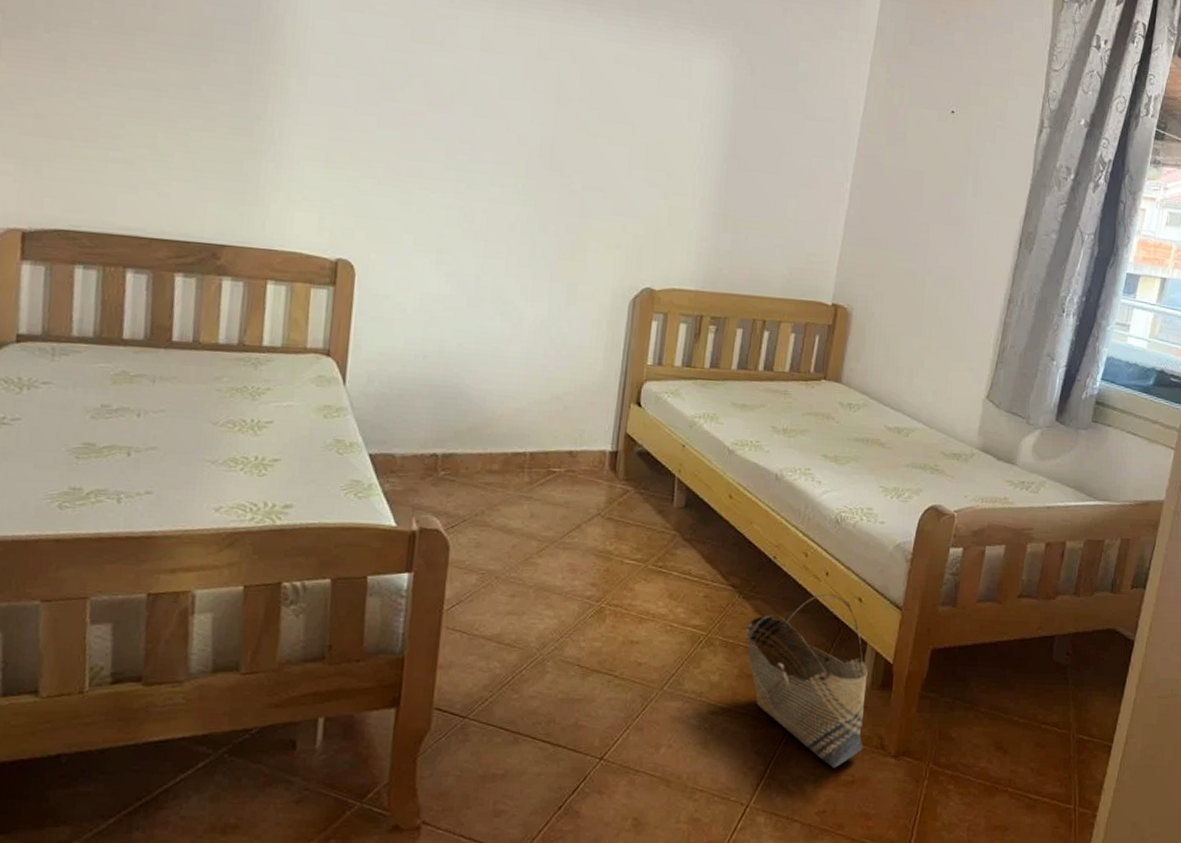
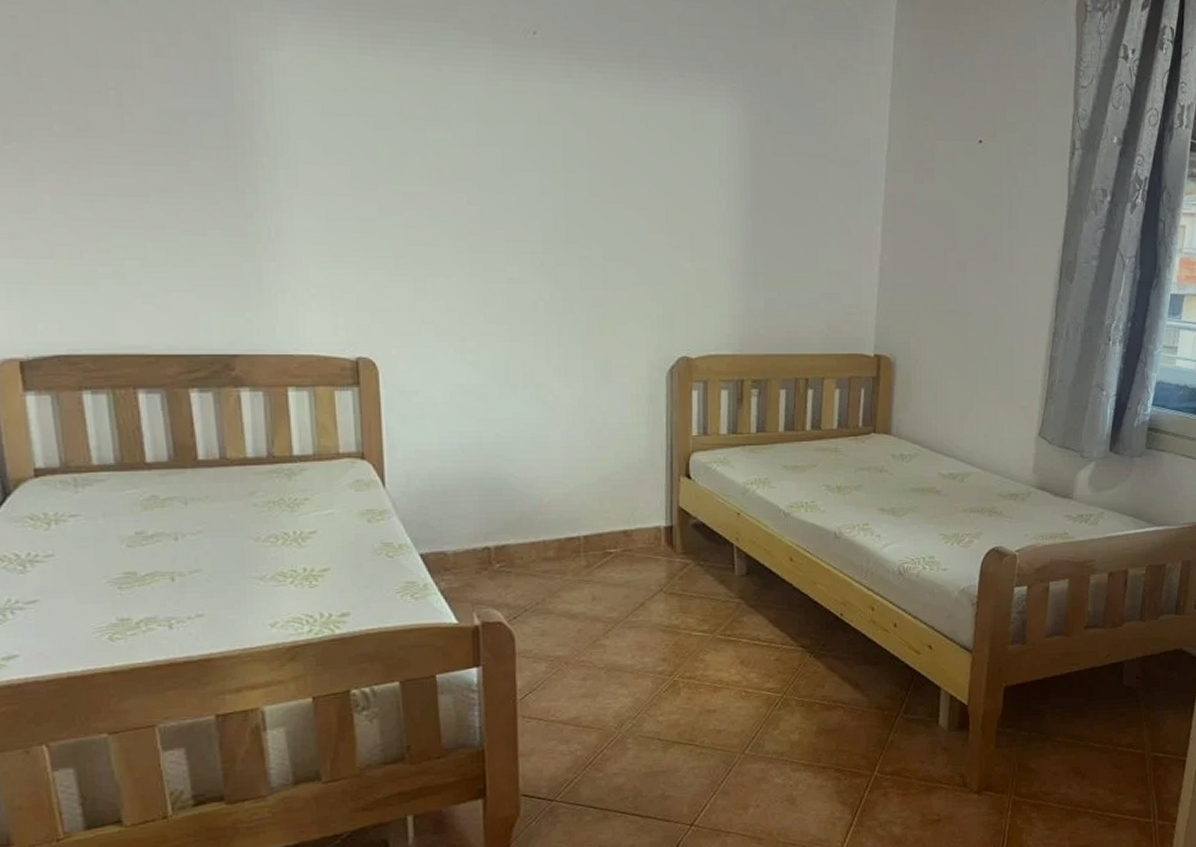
basket: present [746,594,868,768] -> none [820,644,946,809]

